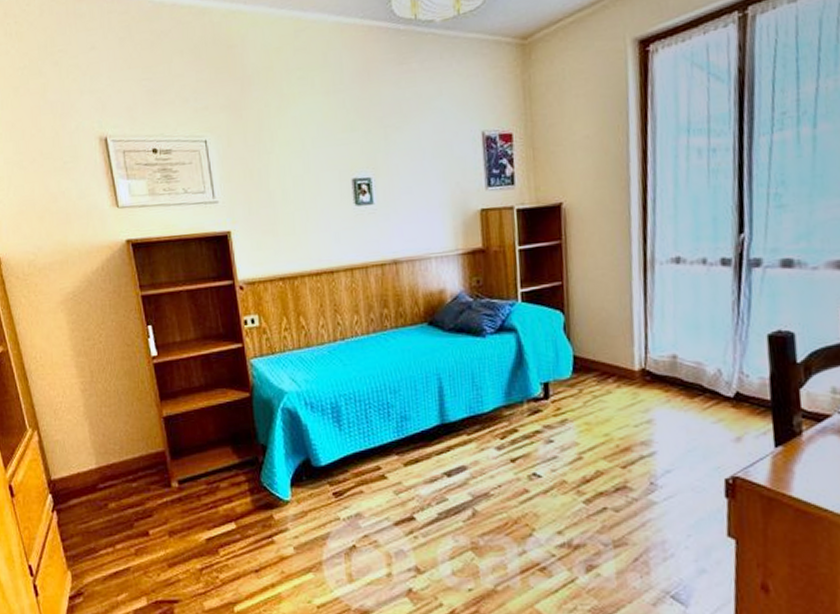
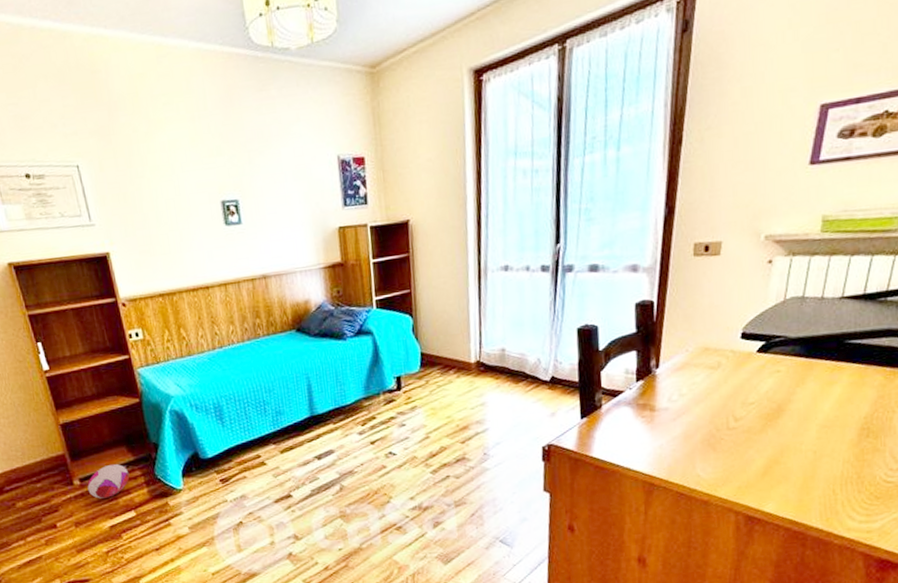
plush toy: none [186,465,233,505] -> present [87,463,130,499]

